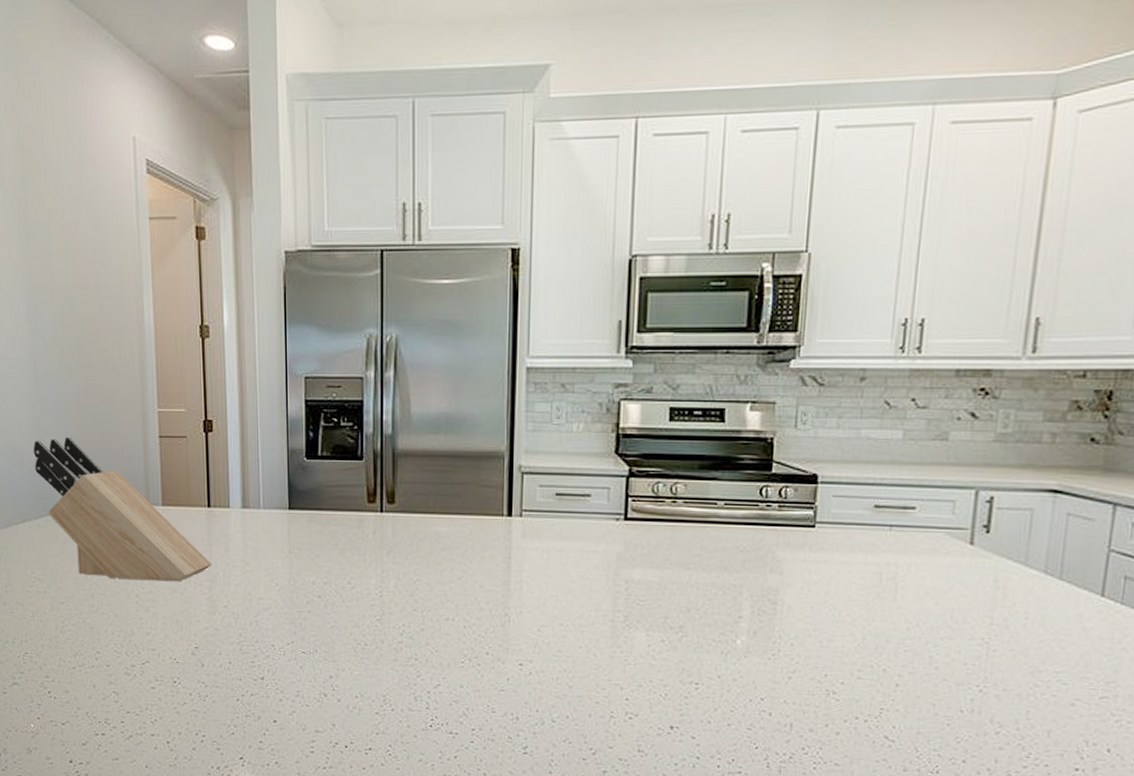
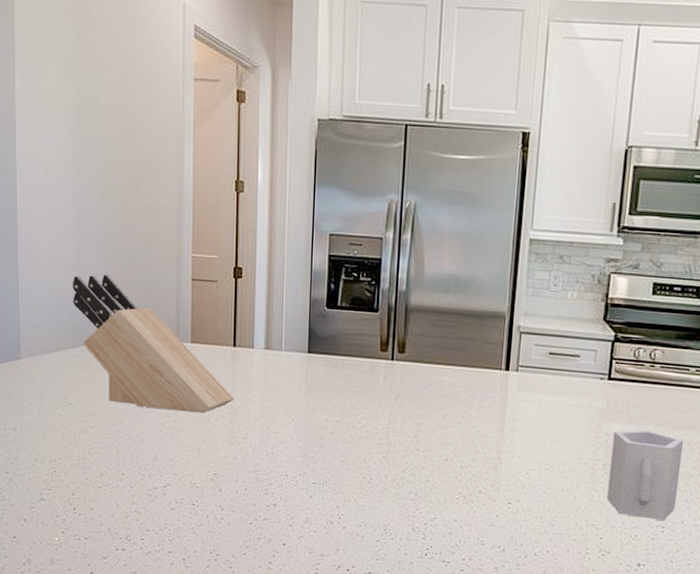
cup: none [631,575,716,676] -> present [607,430,684,520]

